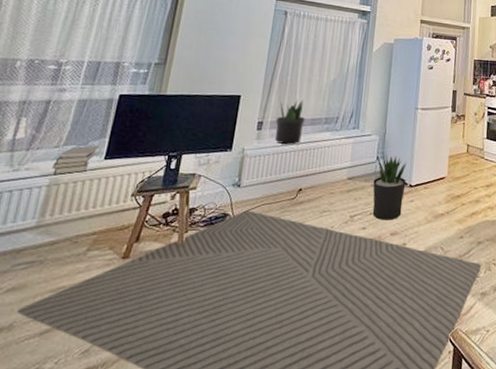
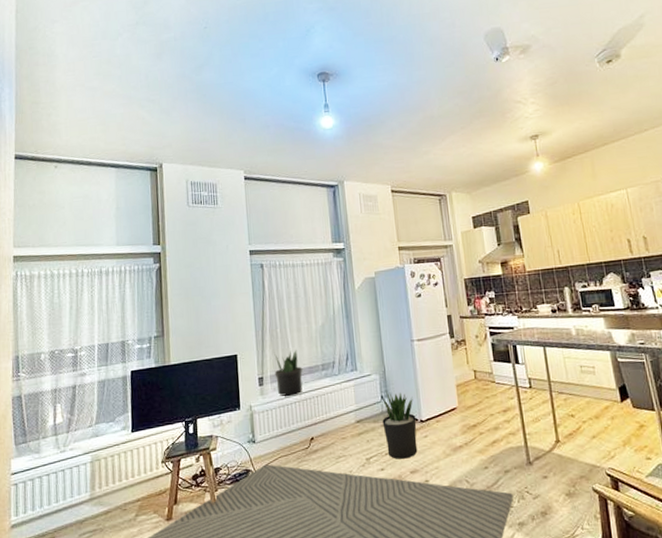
books: present [52,145,100,175] -> none [91,420,125,451]

